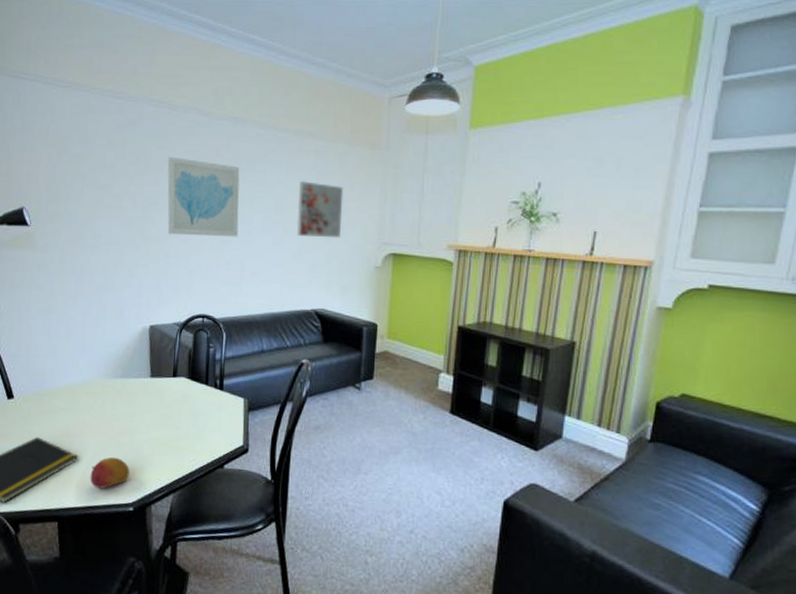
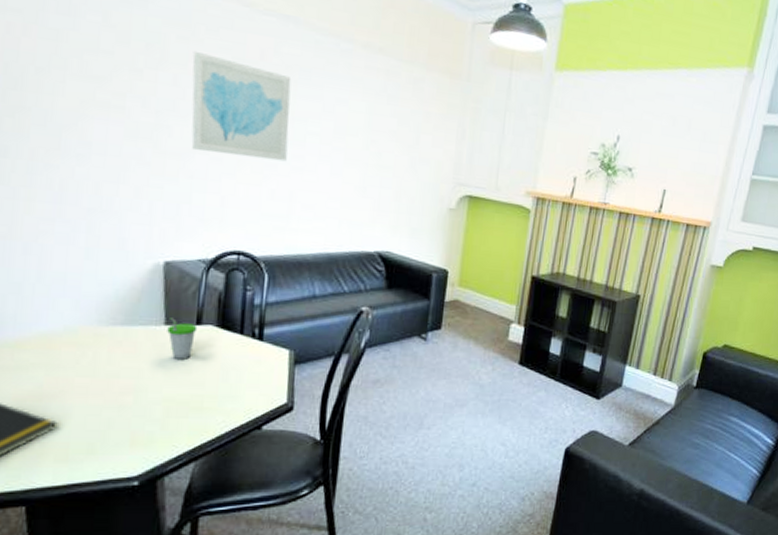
fruit: present [90,457,130,489] -> none [75,422,134,462]
cup: none [152,370,174,406] -> present [167,316,198,360]
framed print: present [296,180,344,239] -> none [360,103,418,174]

